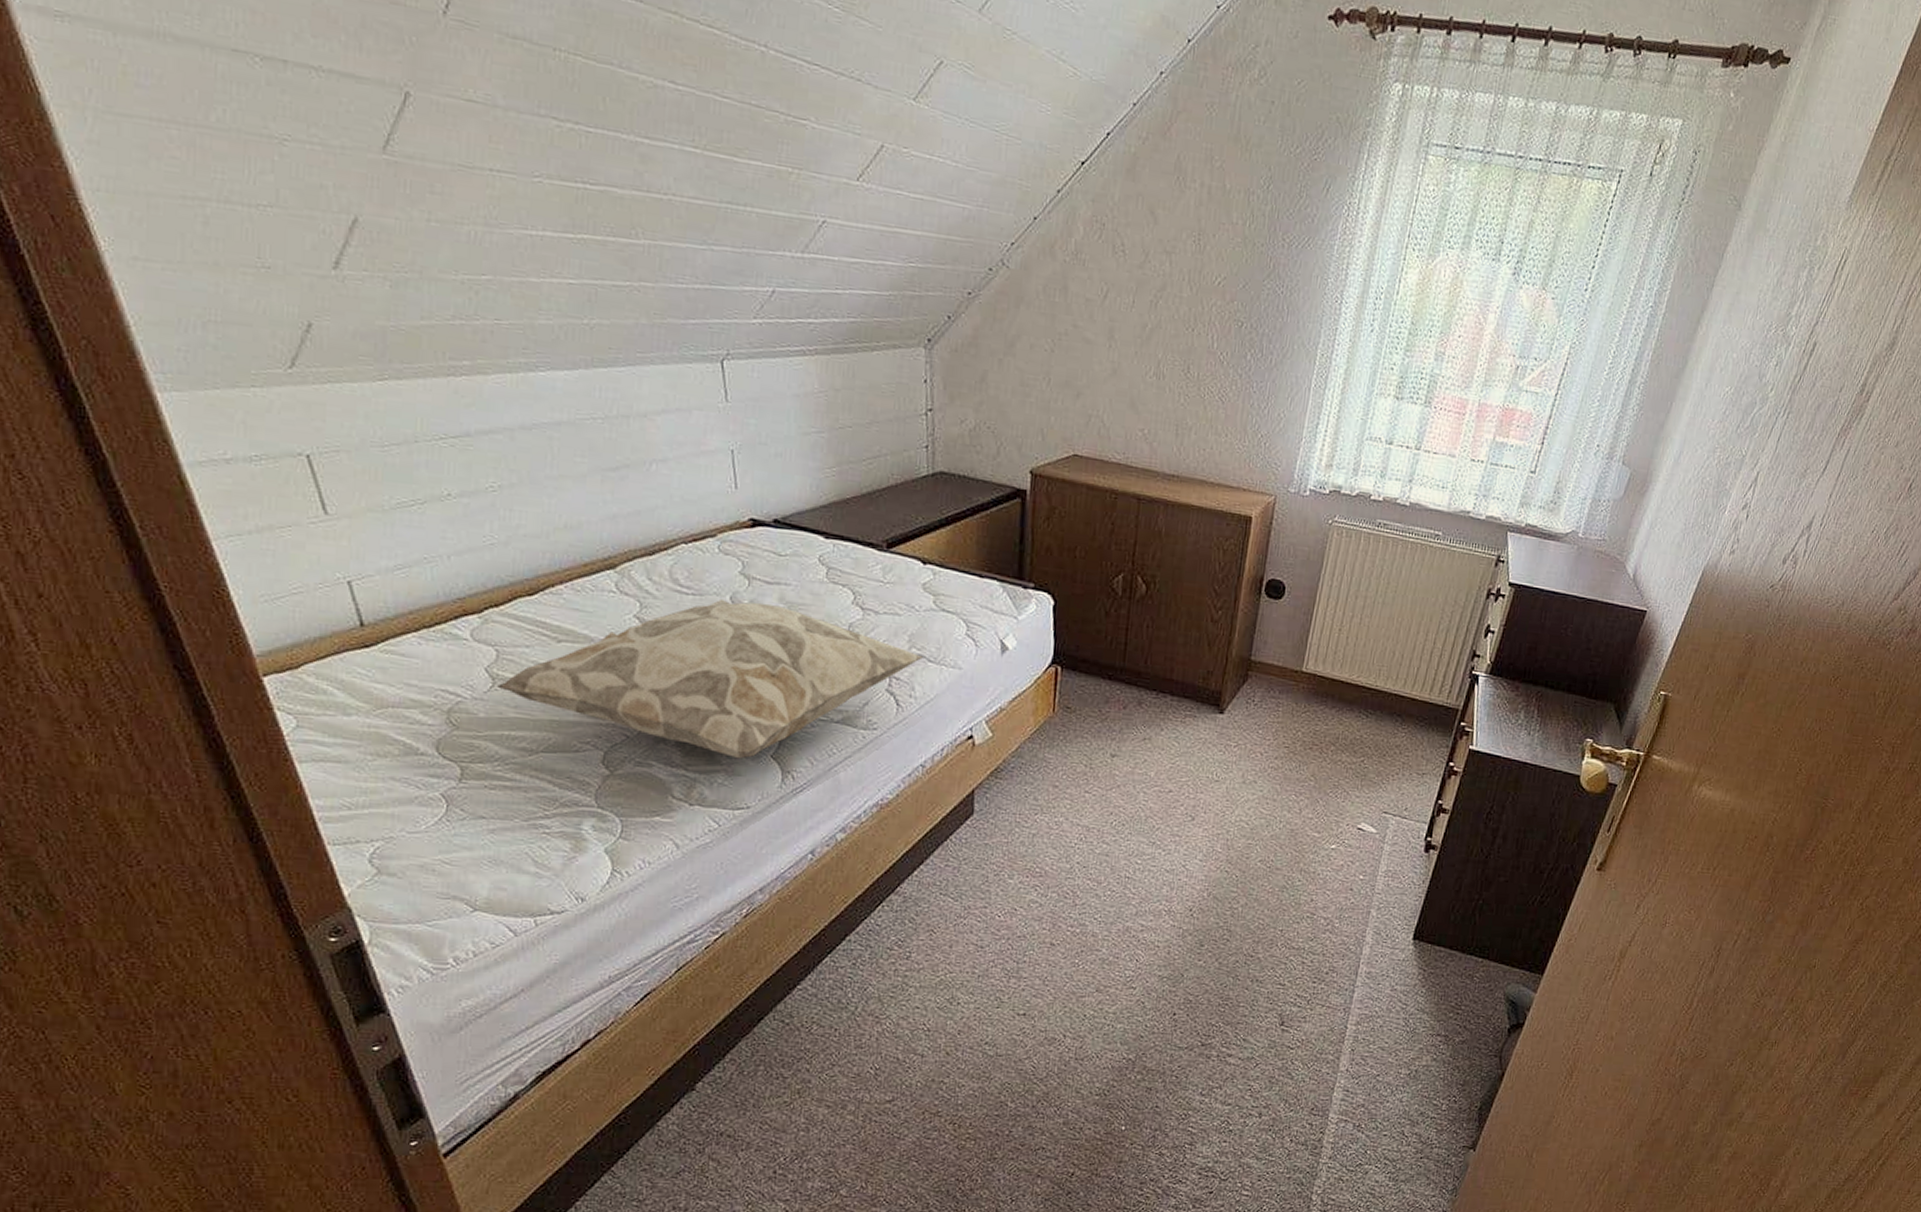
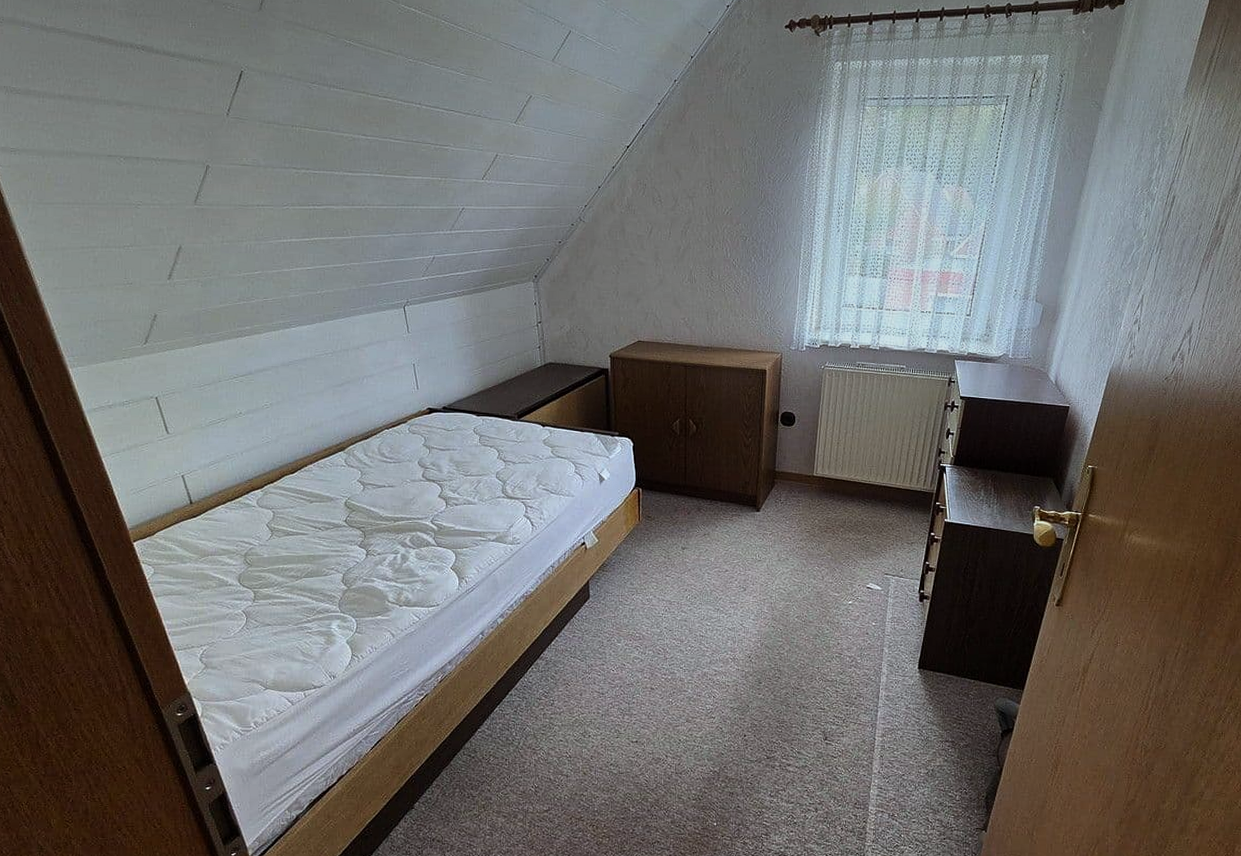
decorative pillow: present [497,598,923,759] -> none [274,463,547,572]

